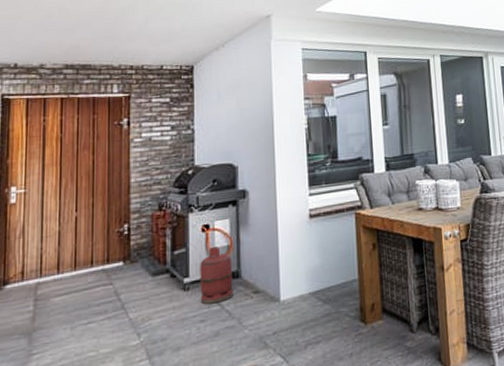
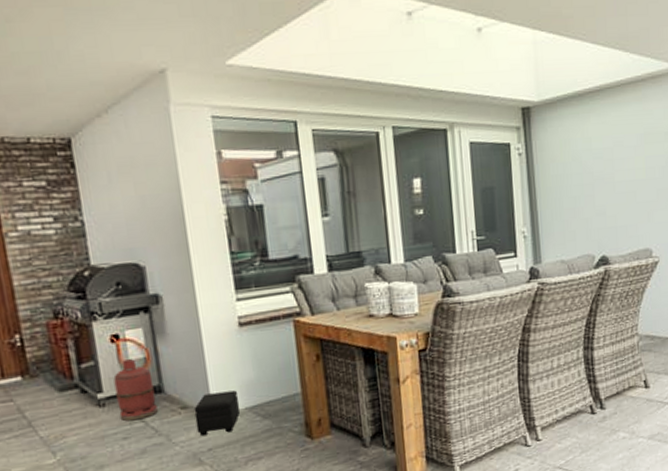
footstool: none [264,276,305,320] -> present [193,390,240,437]

